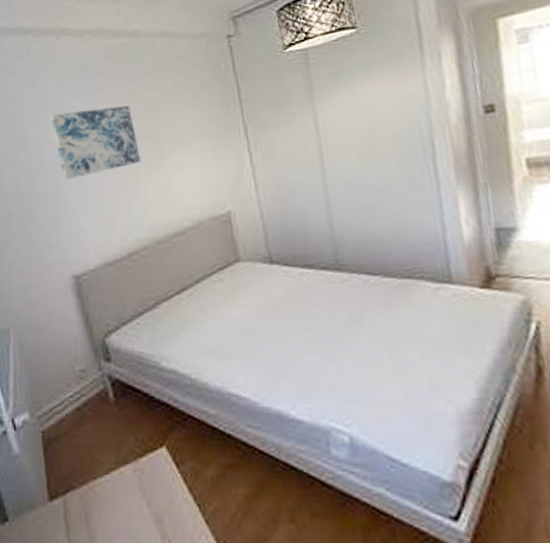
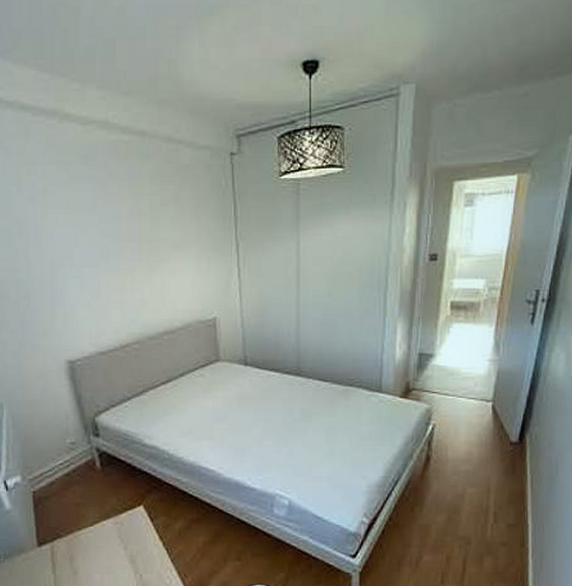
wall art: present [49,105,141,180] -> none [49,203,139,270]

